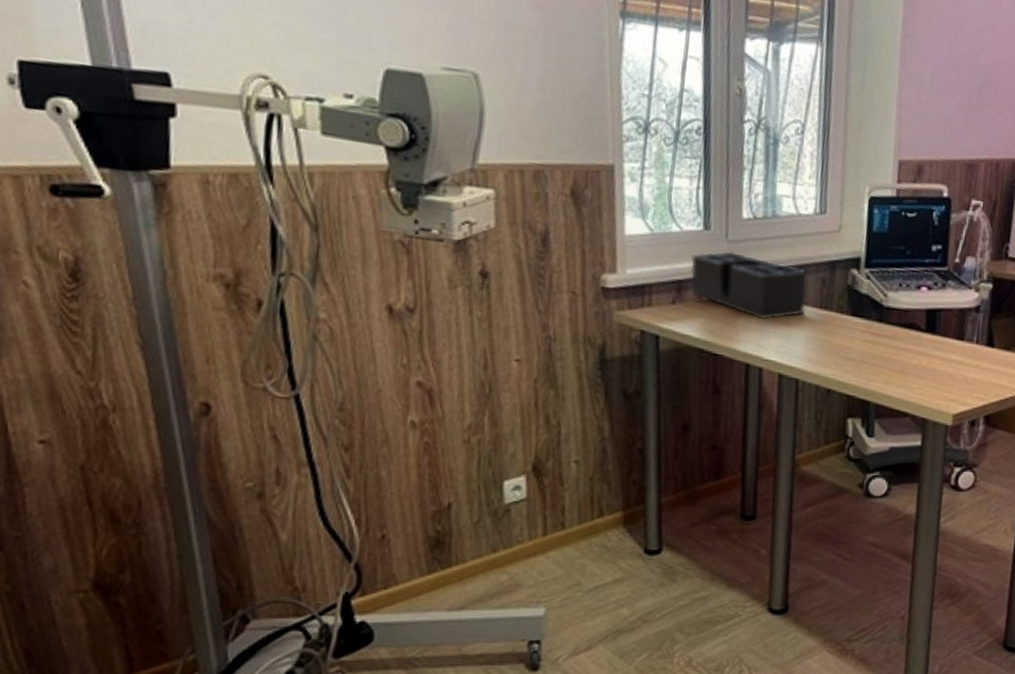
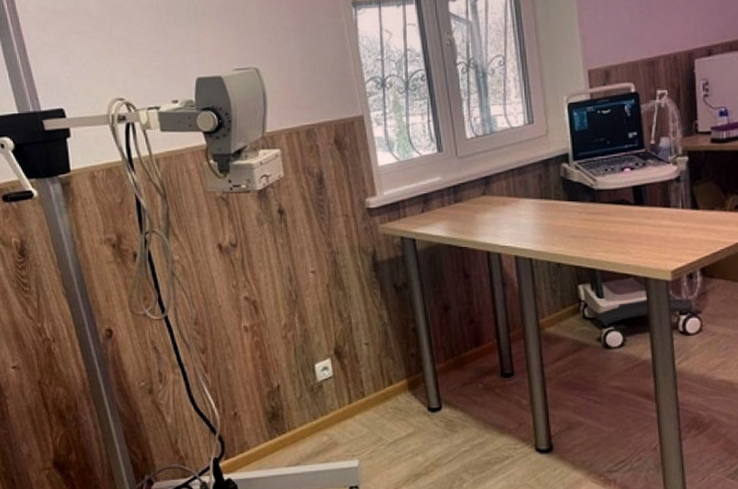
desk organizer: present [690,251,807,321] -> none [432,165,529,215]

